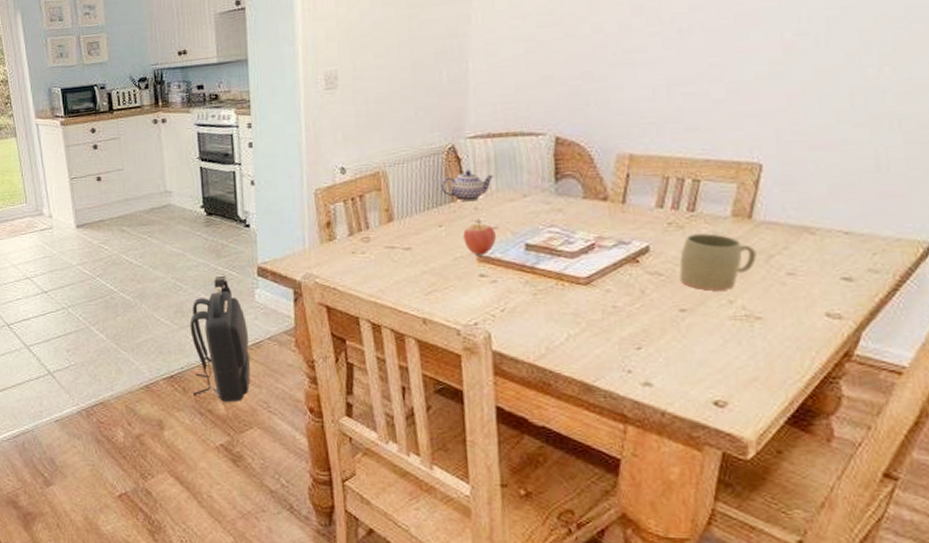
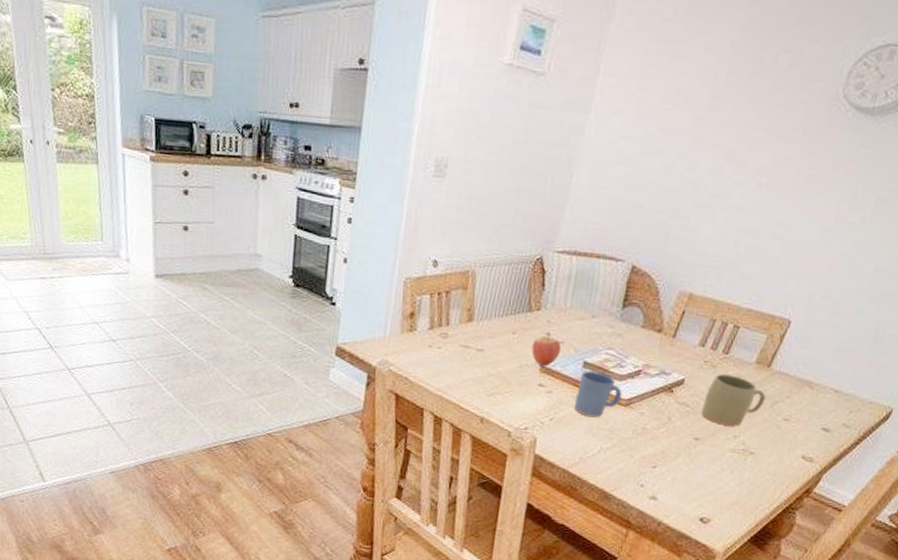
backpack: present [189,275,251,402] -> none [255,350,318,474]
teapot: present [440,169,494,202] -> none [521,283,571,315]
mug: none [525,252,579,303] -> present [573,371,623,418]

